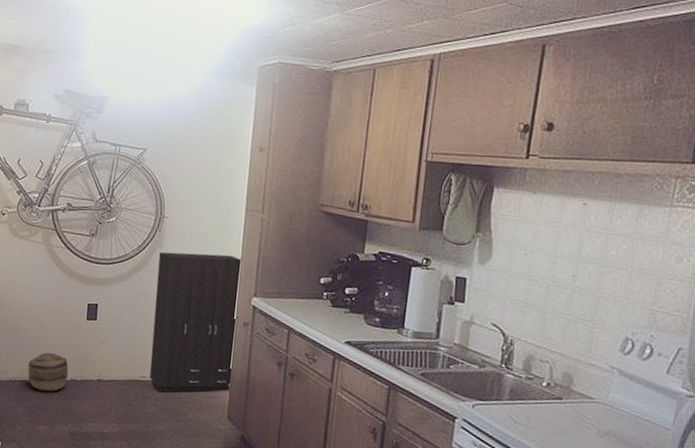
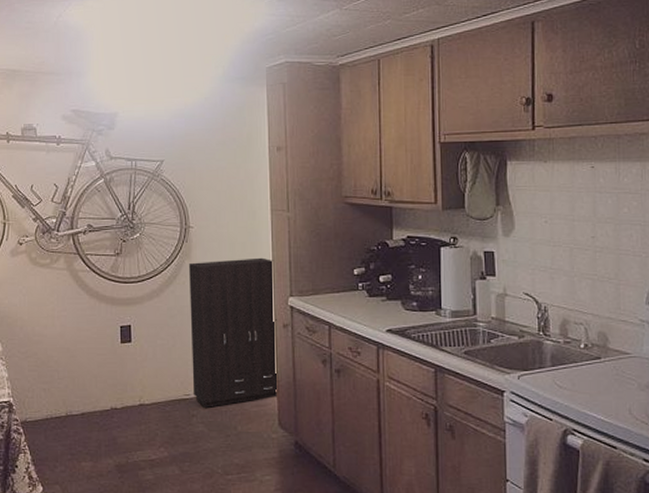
basket: present [28,352,69,392] -> none [64,382,108,425]

